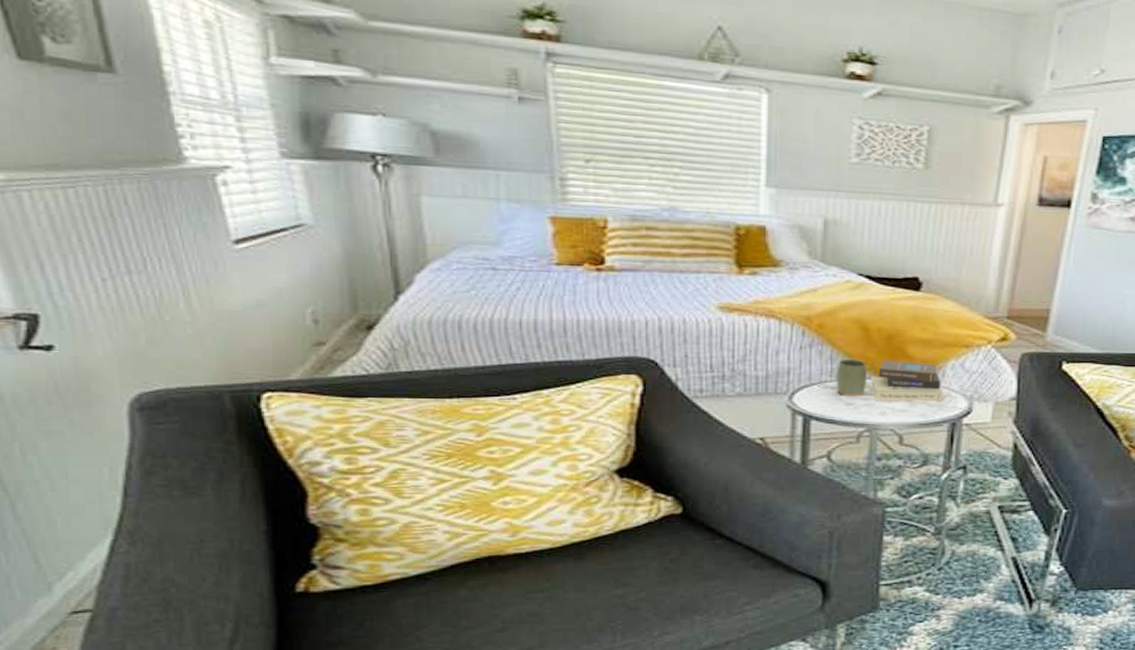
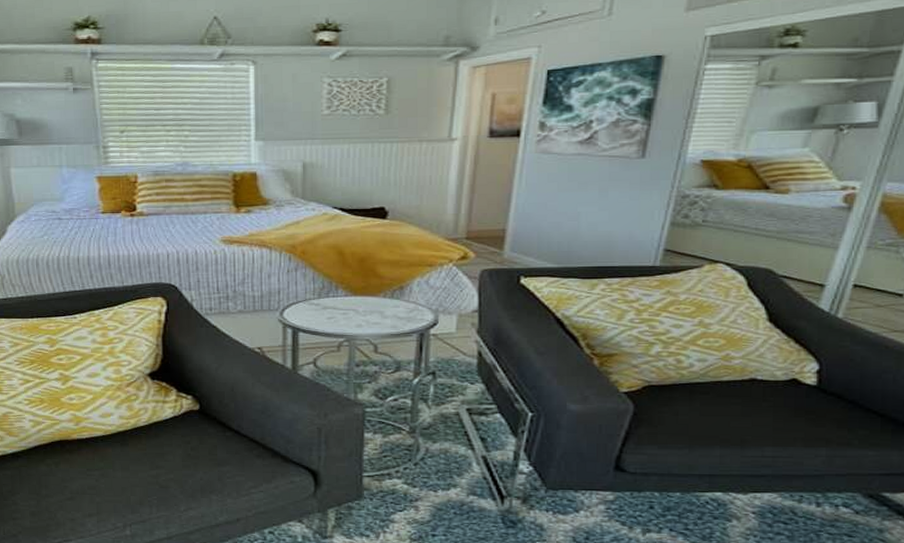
mug: present [836,360,867,397] -> none [318,280,344,312]
books: present [870,361,944,402] -> none [347,280,412,315]

